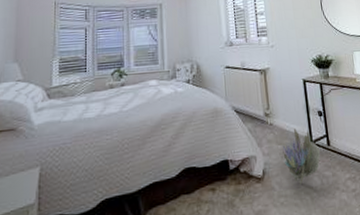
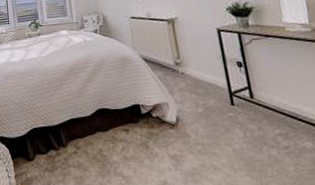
decorative plant: present [281,128,321,184] -> none [194,78,242,134]

